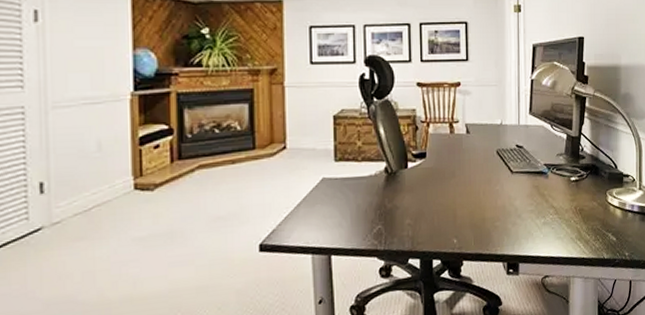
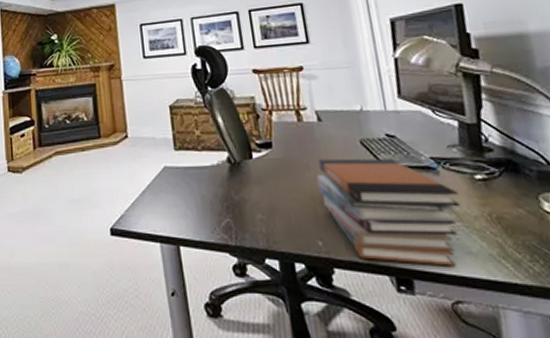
book stack: none [460,166,558,251] -> present [317,158,461,266]

